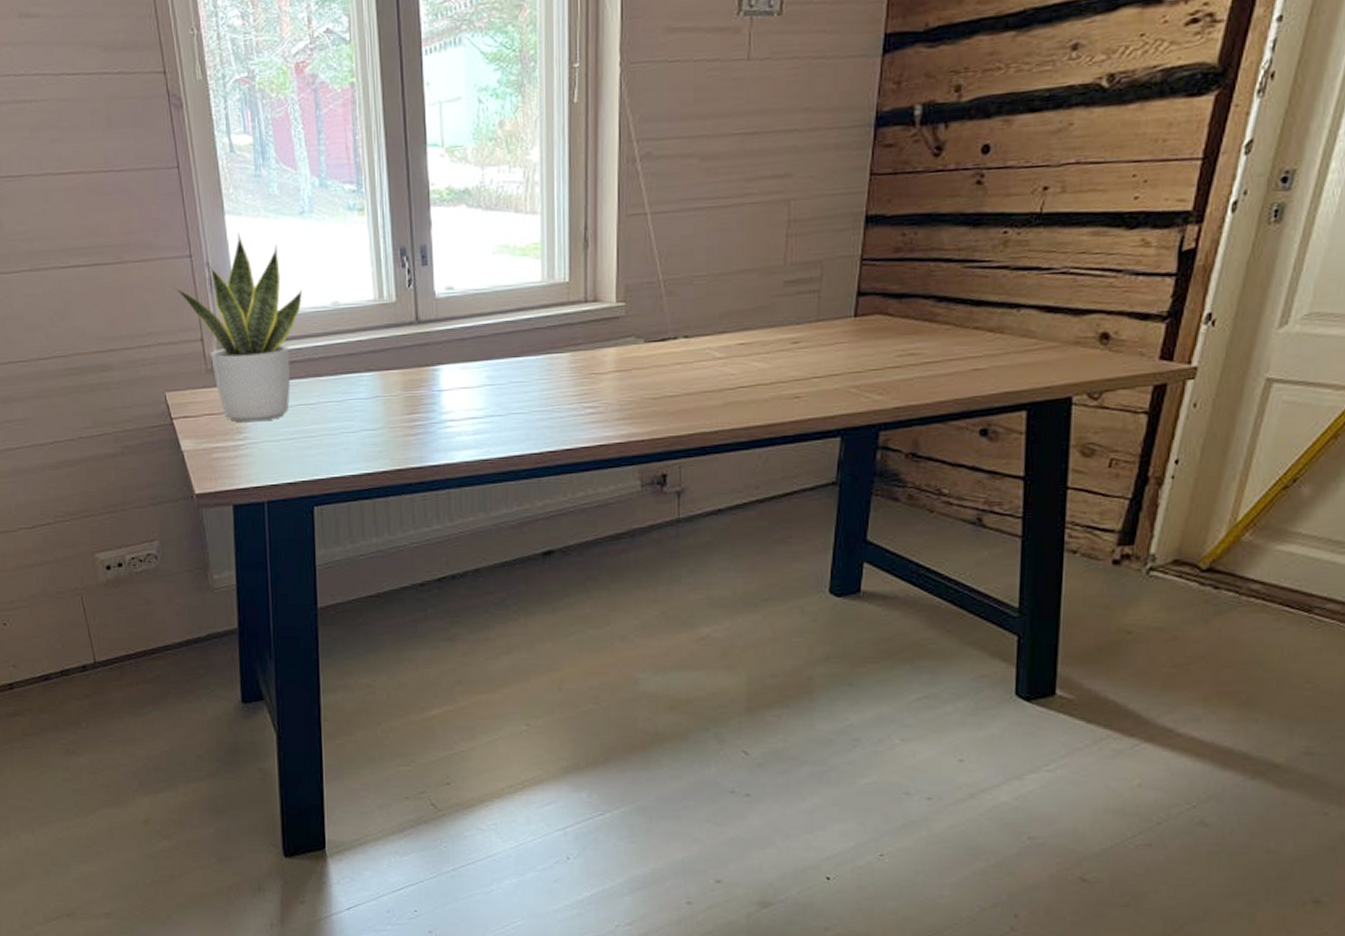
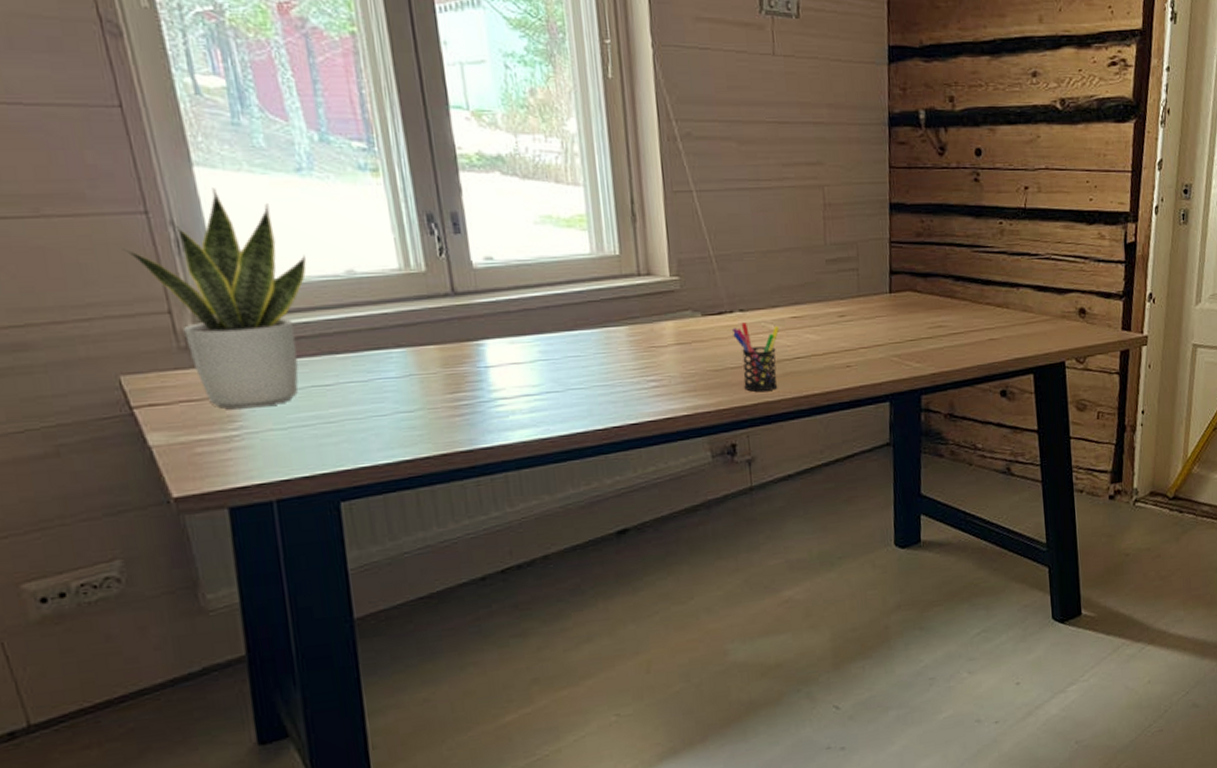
pen holder: none [675,349,725,421] -> present [732,322,780,392]

